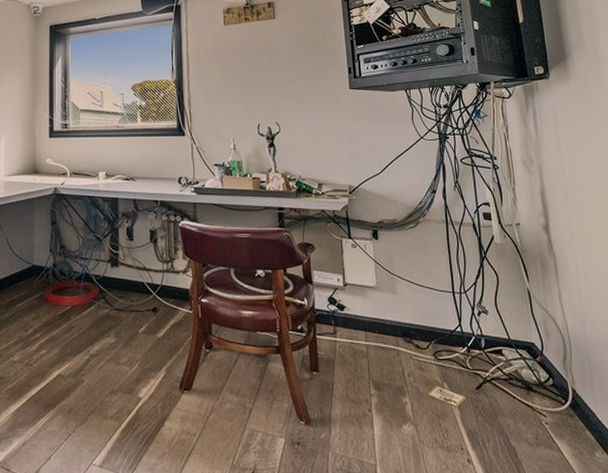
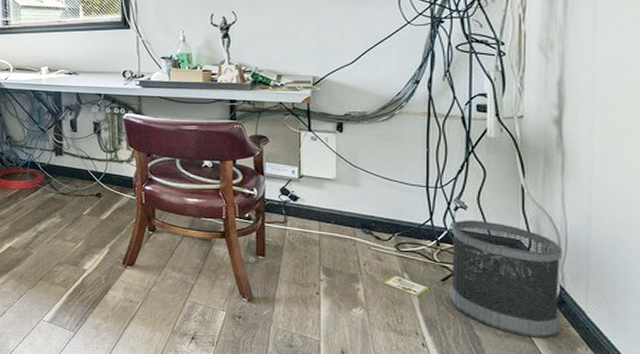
wastebasket: none [477,325,579,445] -> present [450,220,562,339]

